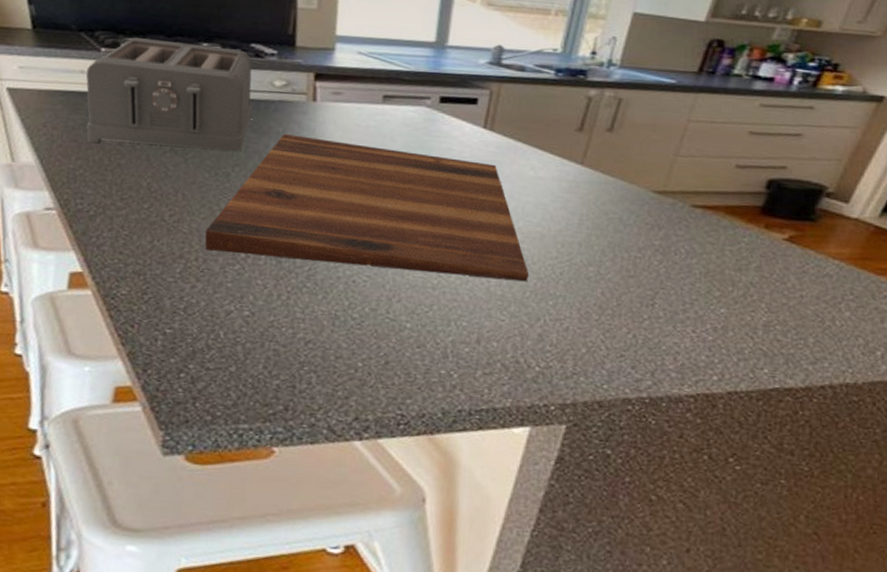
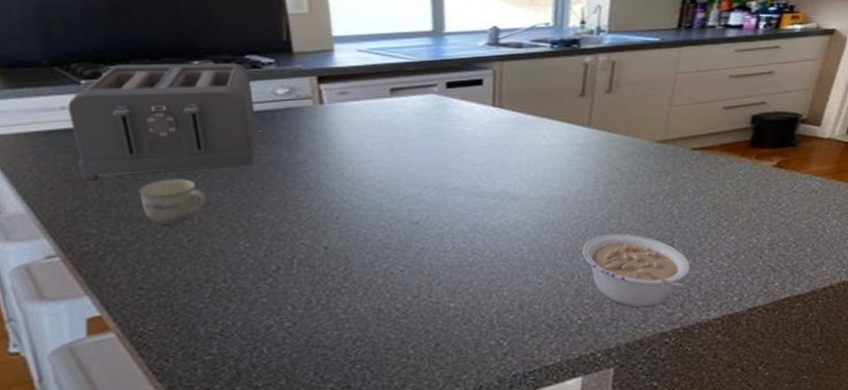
cup: none [134,153,194,197] -> present [139,179,207,225]
cutting board: present [204,134,530,282] -> none [229,139,558,269]
legume: none [552,281,669,369] -> present [582,233,690,308]

